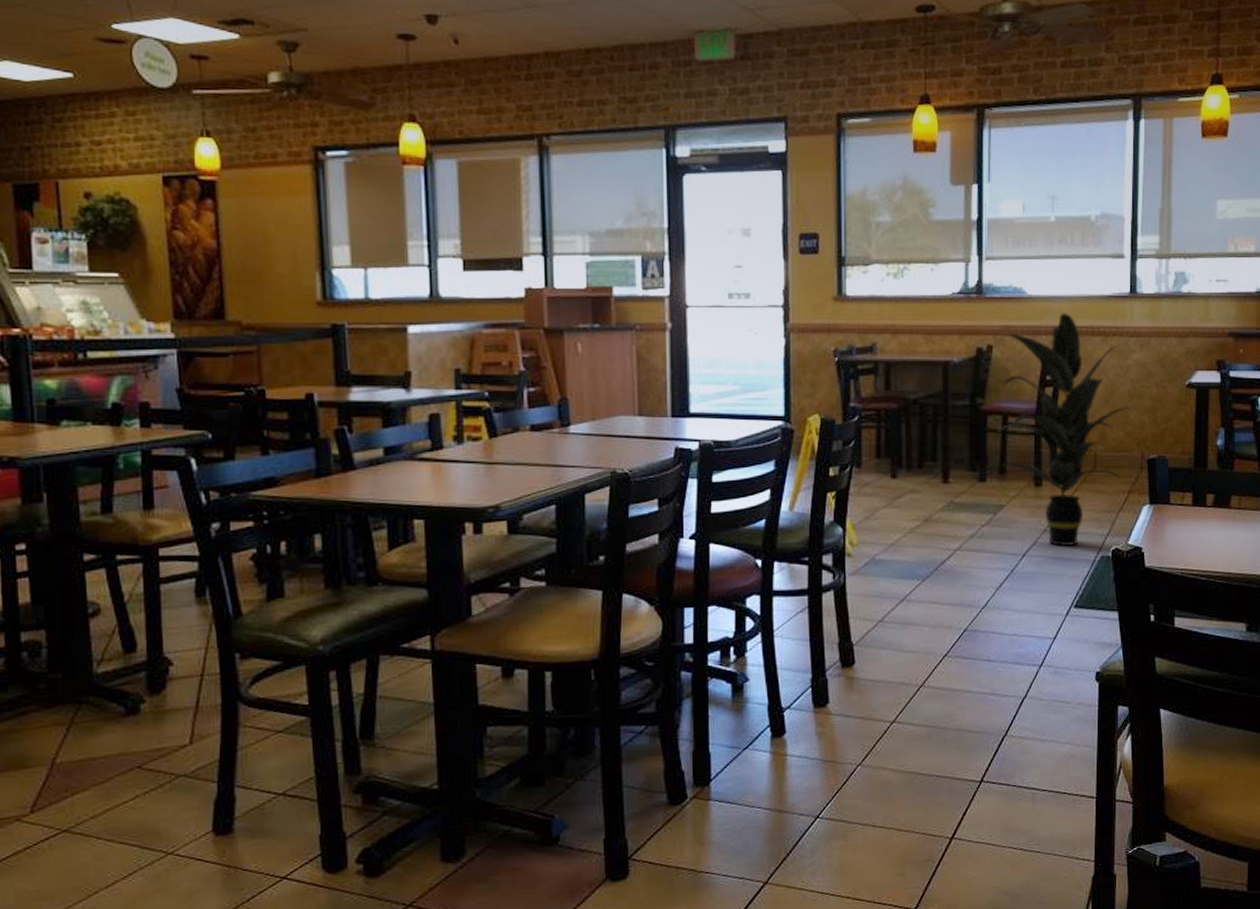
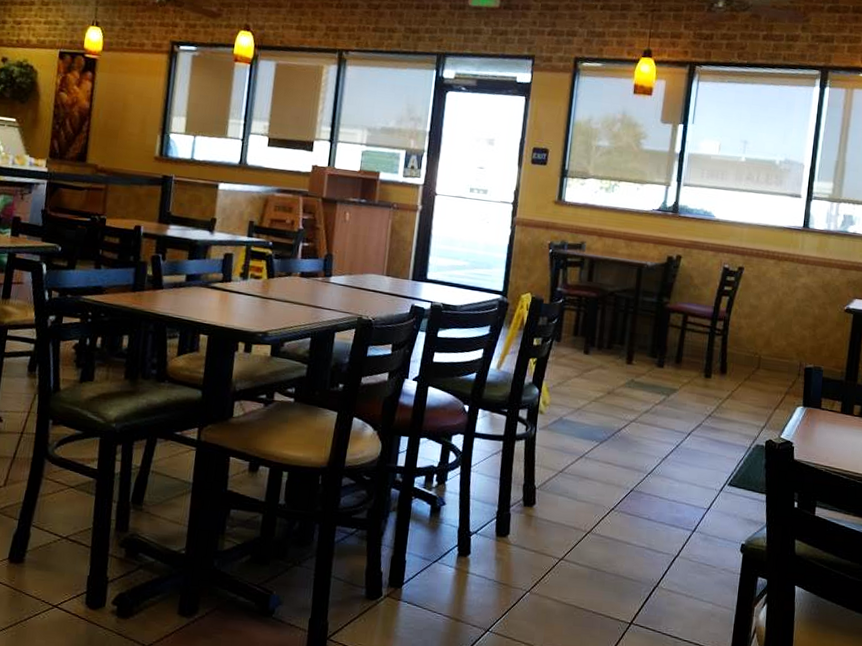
indoor plant: present [992,313,1132,547] -> none [672,236,796,432]

